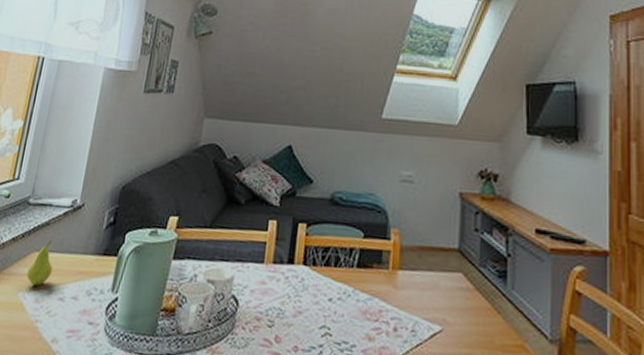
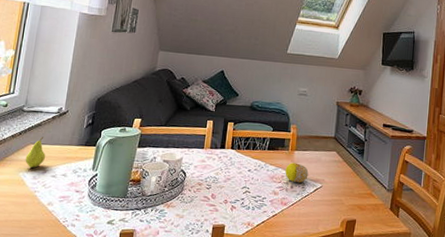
fruit: none [384,289,420,323] -> present [285,162,309,183]

